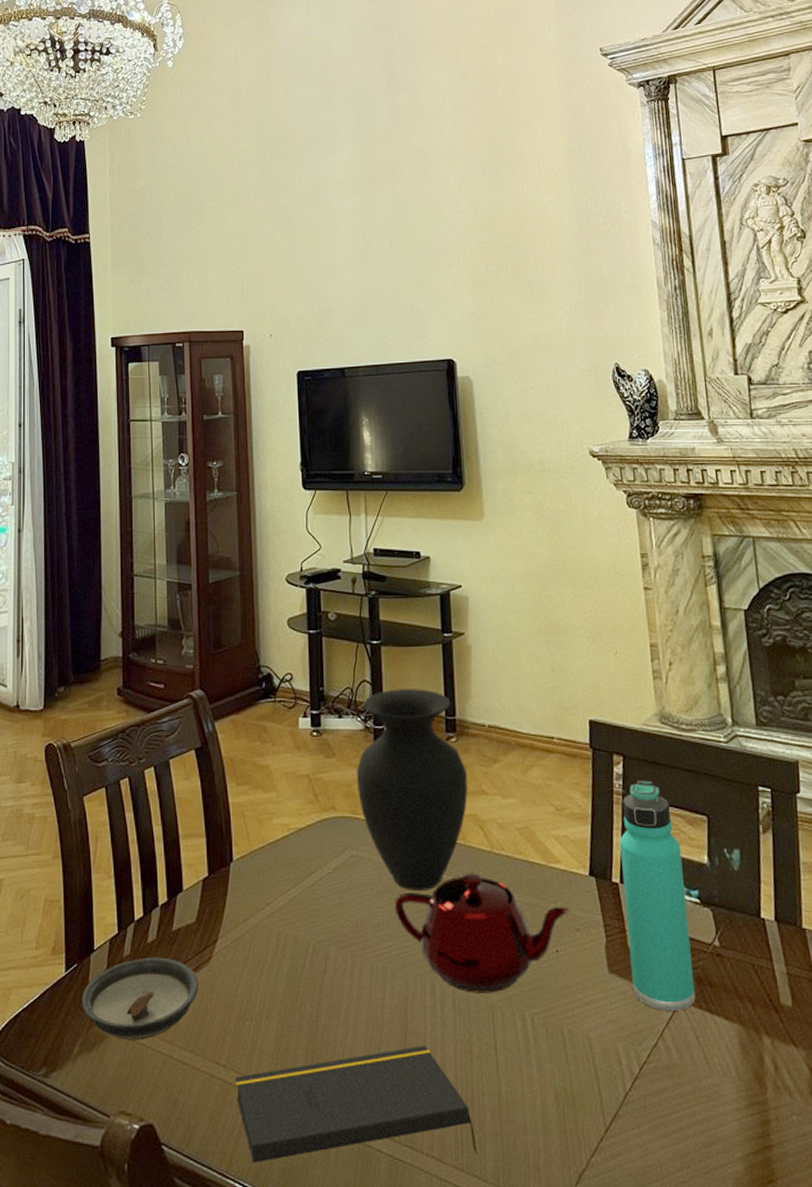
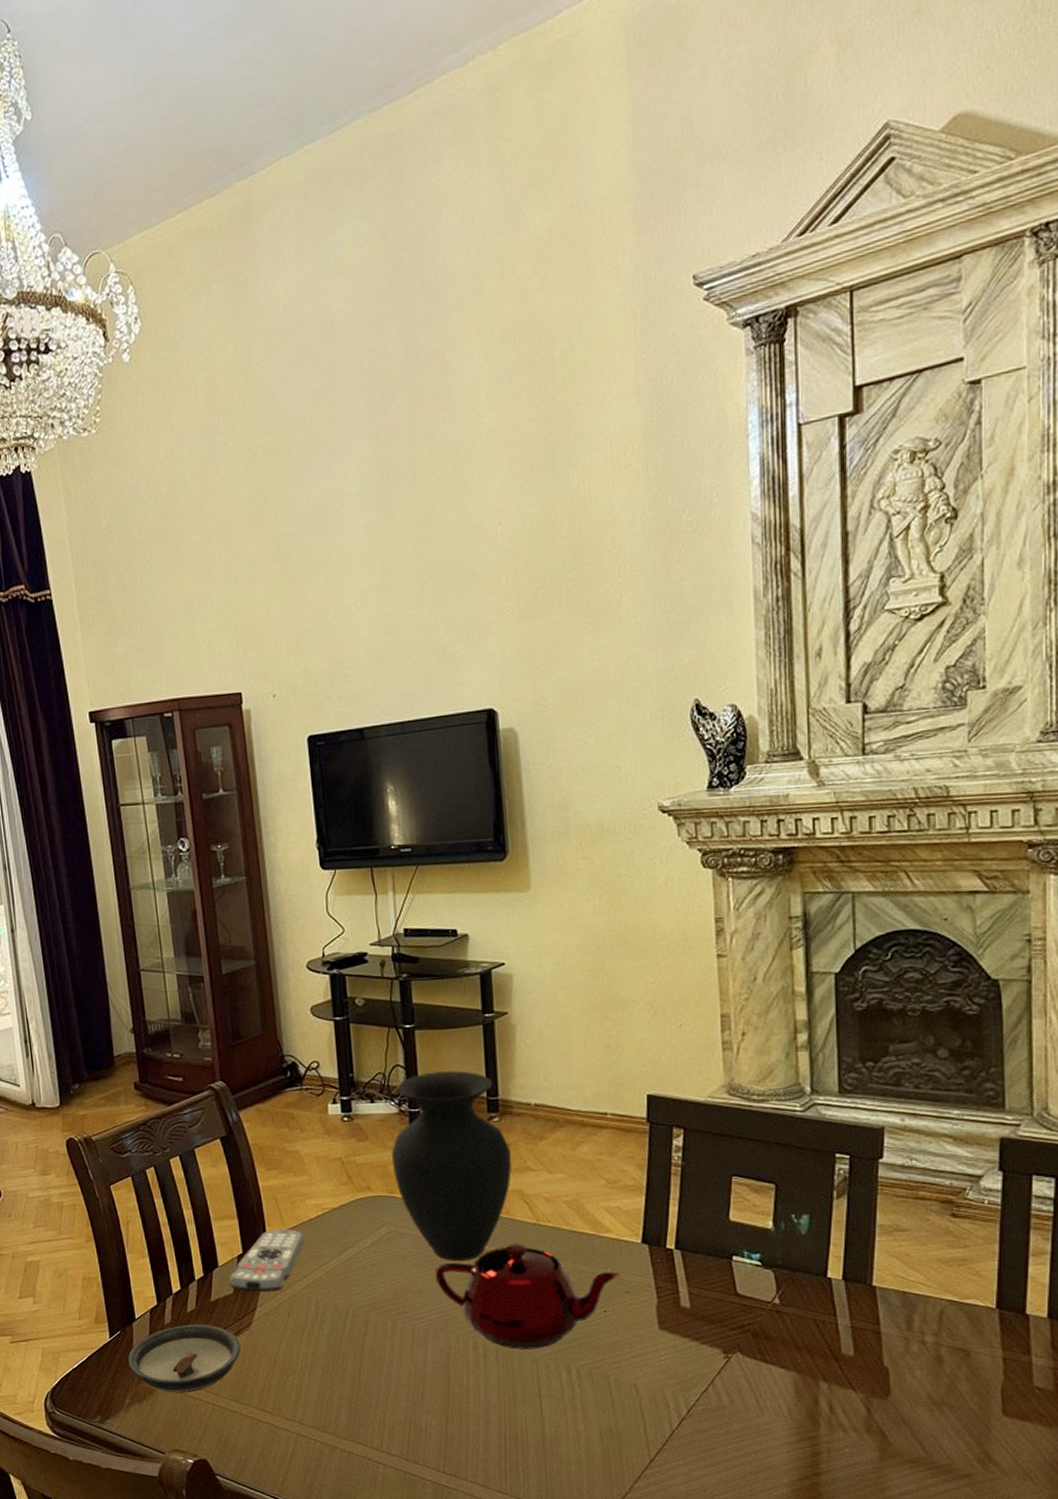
remote control: none [192,851,270,921] -> present [228,1229,305,1292]
notepad: present [235,1045,478,1162] -> none [281,1394,522,1488]
thermos bottle: present [620,780,696,1011] -> none [677,1151,751,1361]

